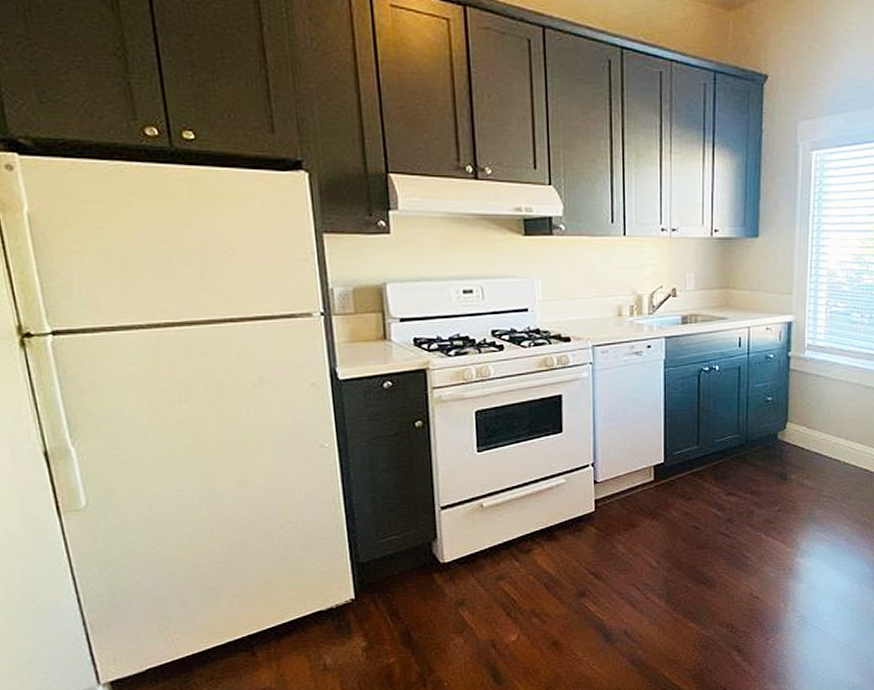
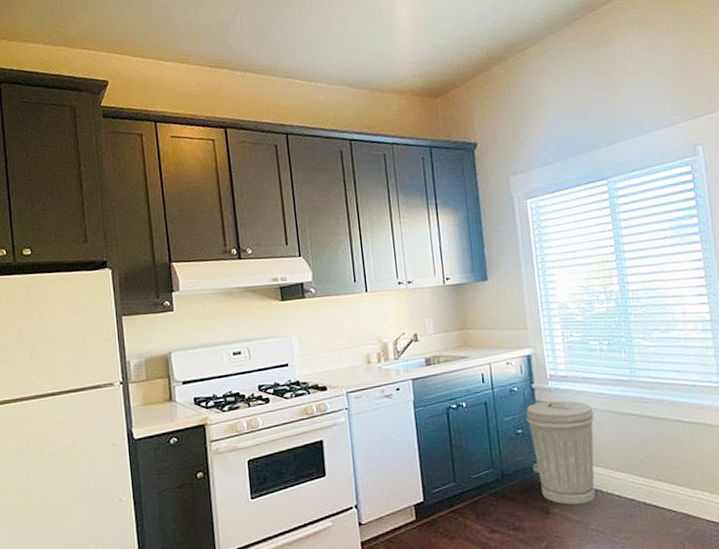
trash can: none [778,370,844,473] -> present [525,400,596,505]

